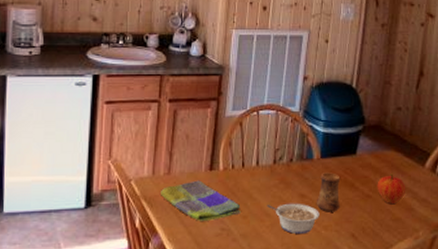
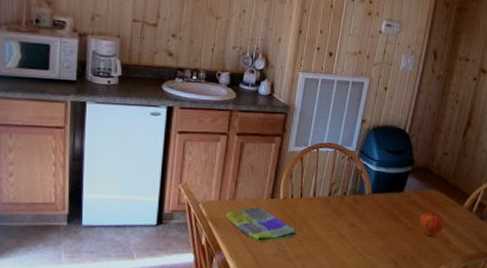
legume: present [267,203,320,235] -> none [320,230,367,258]
cup: present [316,172,341,212] -> none [364,206,388,241]

